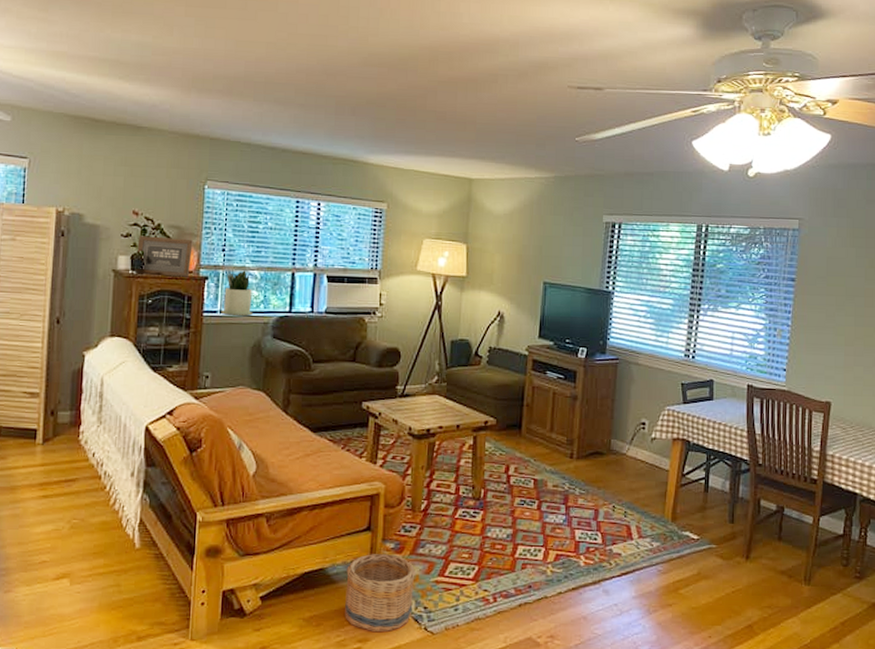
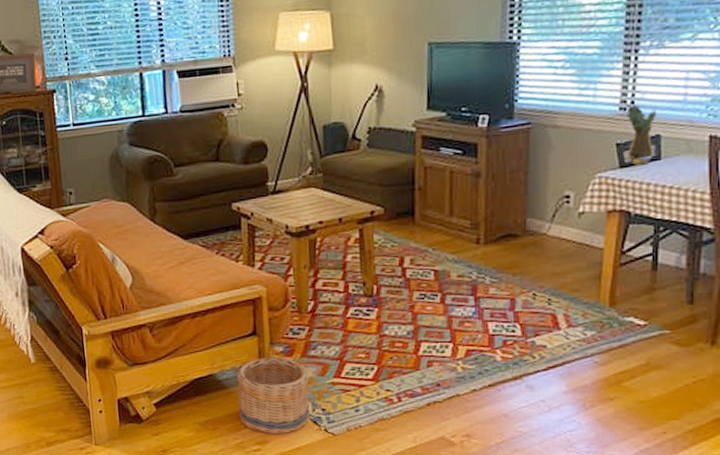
planter: present [221,270,254,317] -> none [72,77,107,128]
vase: none [688,351,711,403] -> present [624,102,657,165]

